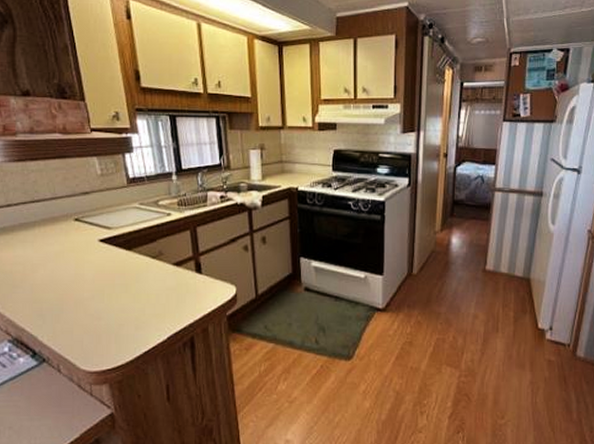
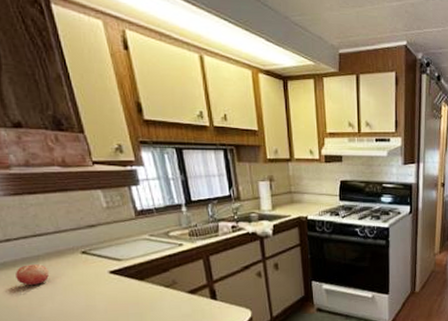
fruit: none [13,230,44,252] -> present [16,264,50,286]

